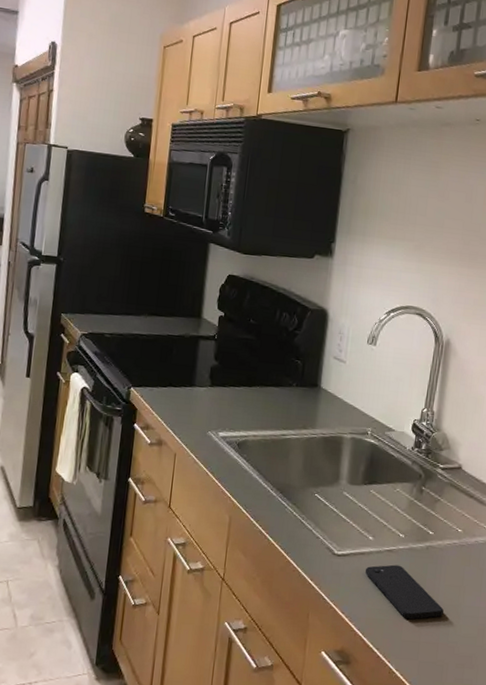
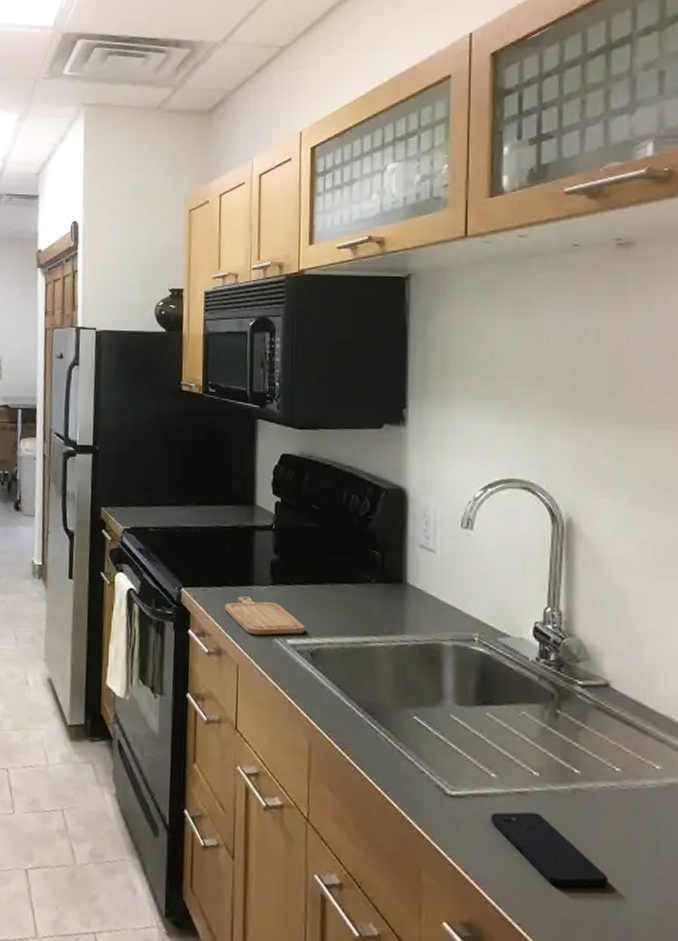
chopping board: none [168,395,235,429] -> present [225,596,306,636]

